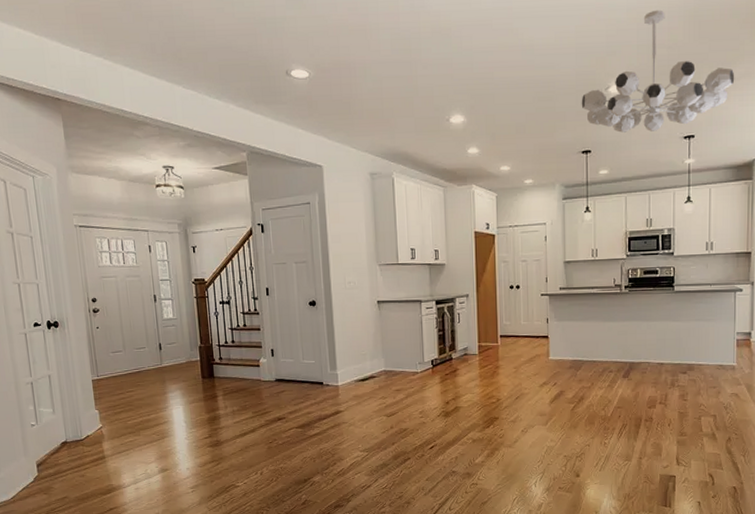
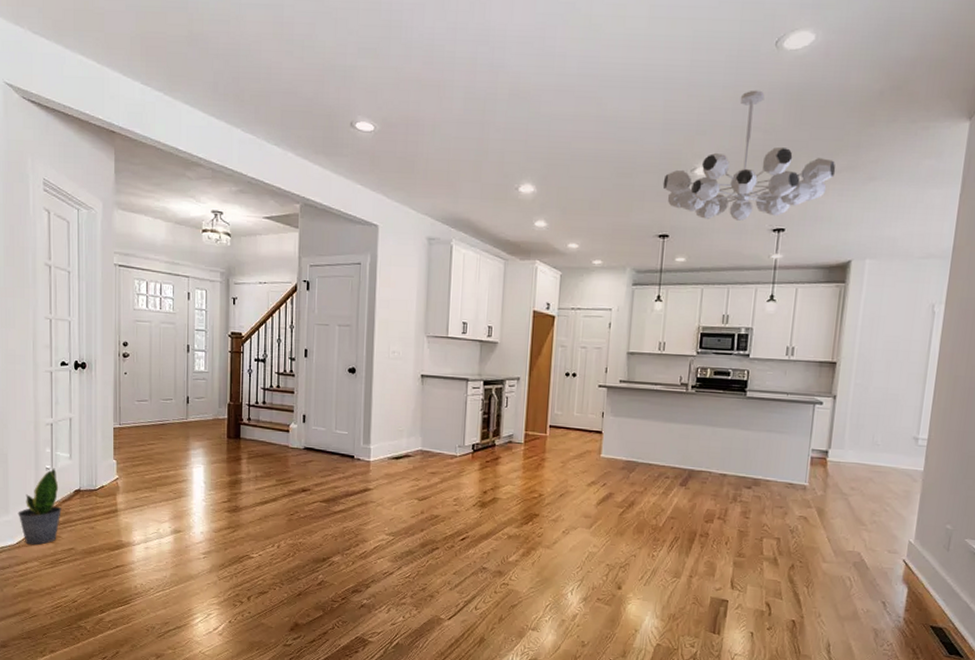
potted plant: none [9,424,51,498] -> present [18,468,61,545]

